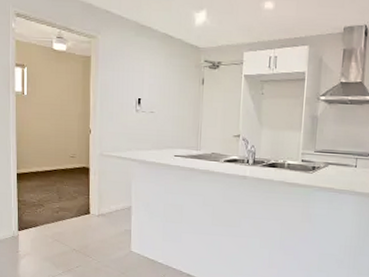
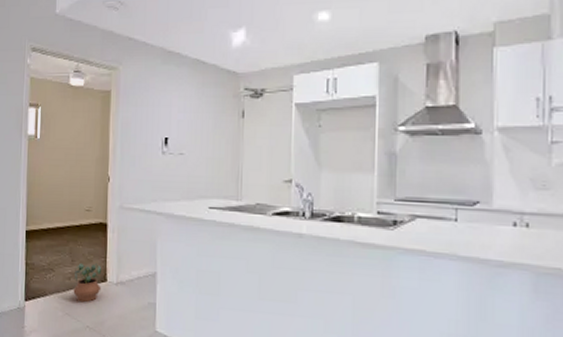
potted plant: none [61,199,86,231] -> present [73,262,102,303]

